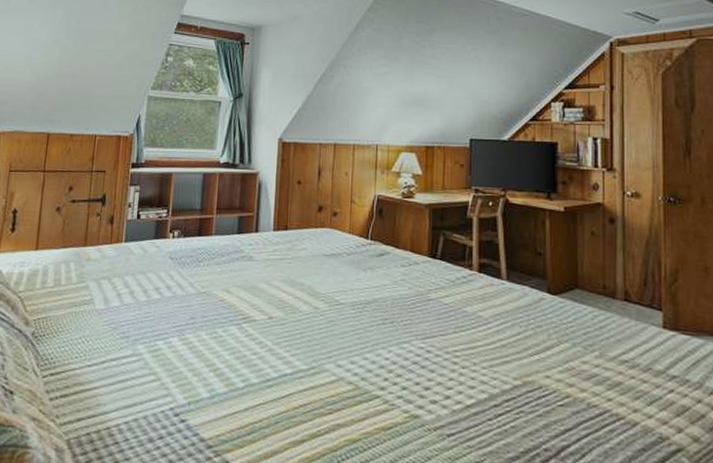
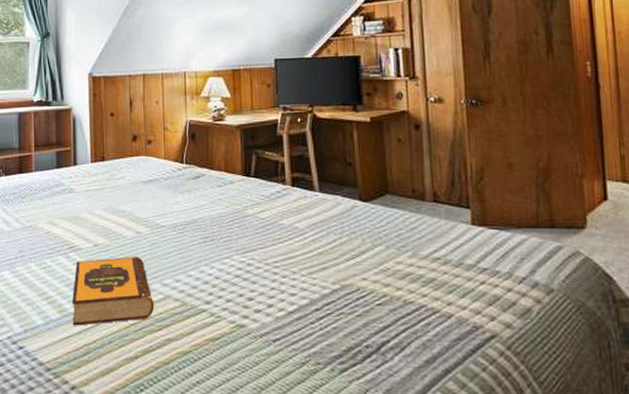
hardback book: none [239,332,327,402] -> present [72,255,155,326]

